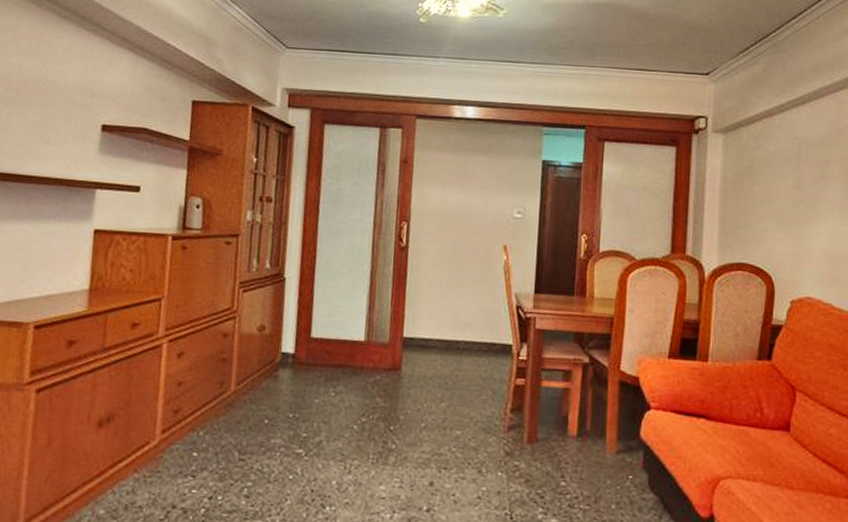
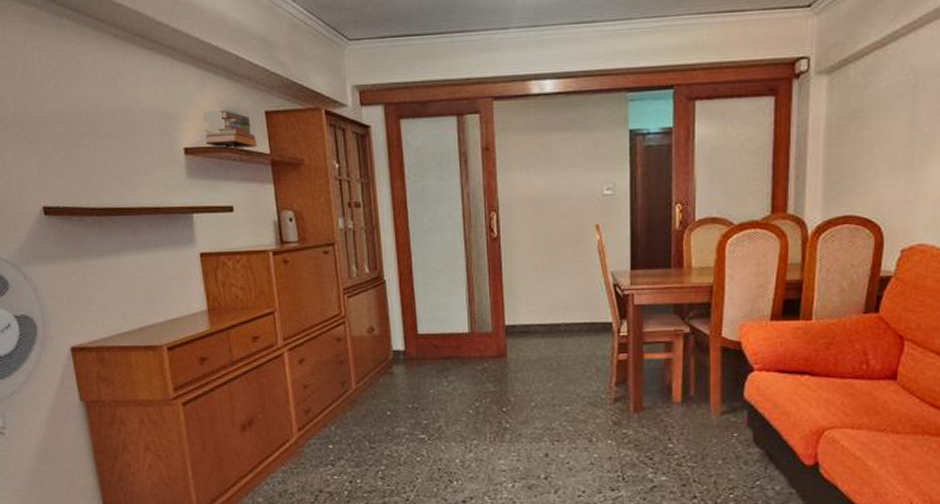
books: none [124,95,179,133] -> present [205,110,257,150]

